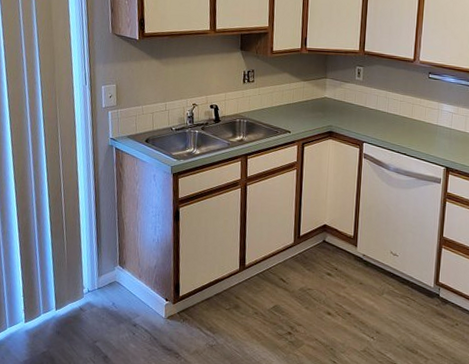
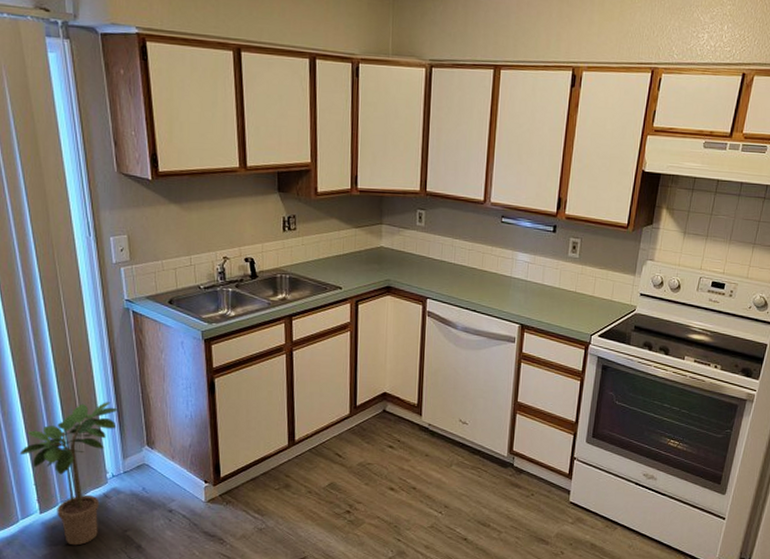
potted plant: none [13,225,98,353] -> present [19,402,118,546]

